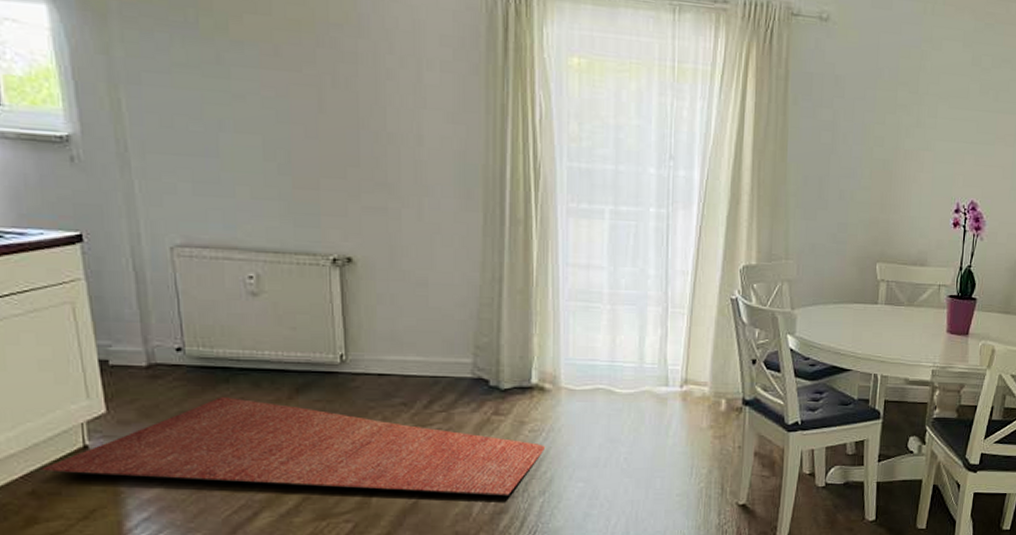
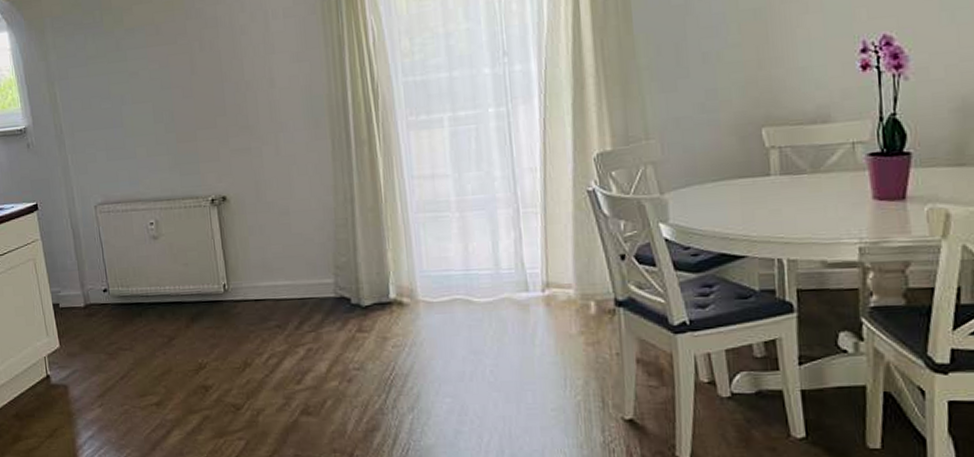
rug: present [39,396,546,497] -> none [20,328,410,414]

